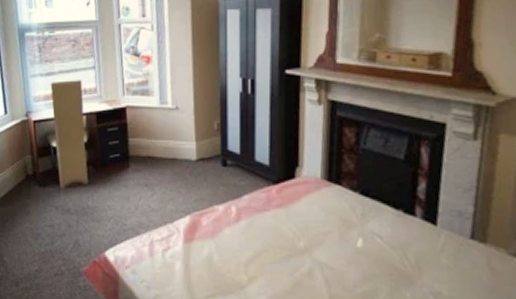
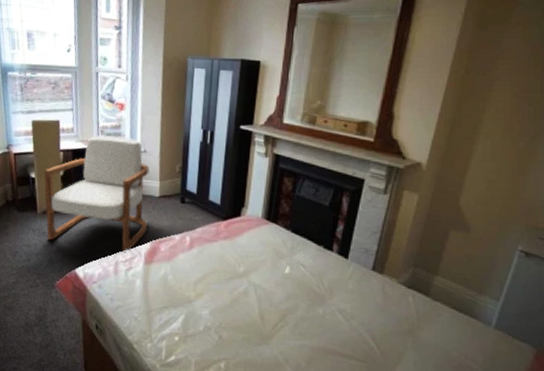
armchair: none [66,93,185,230] -> present [44,135,150,253]

